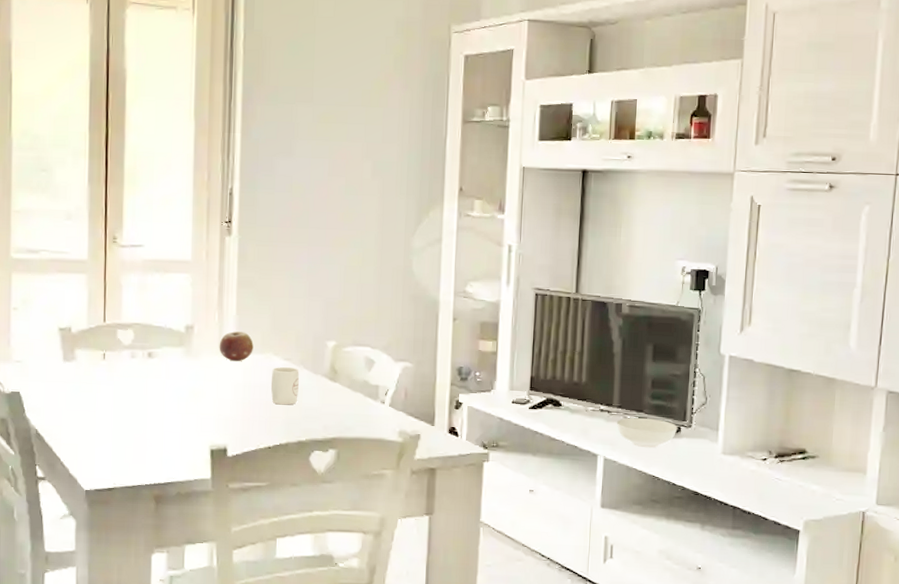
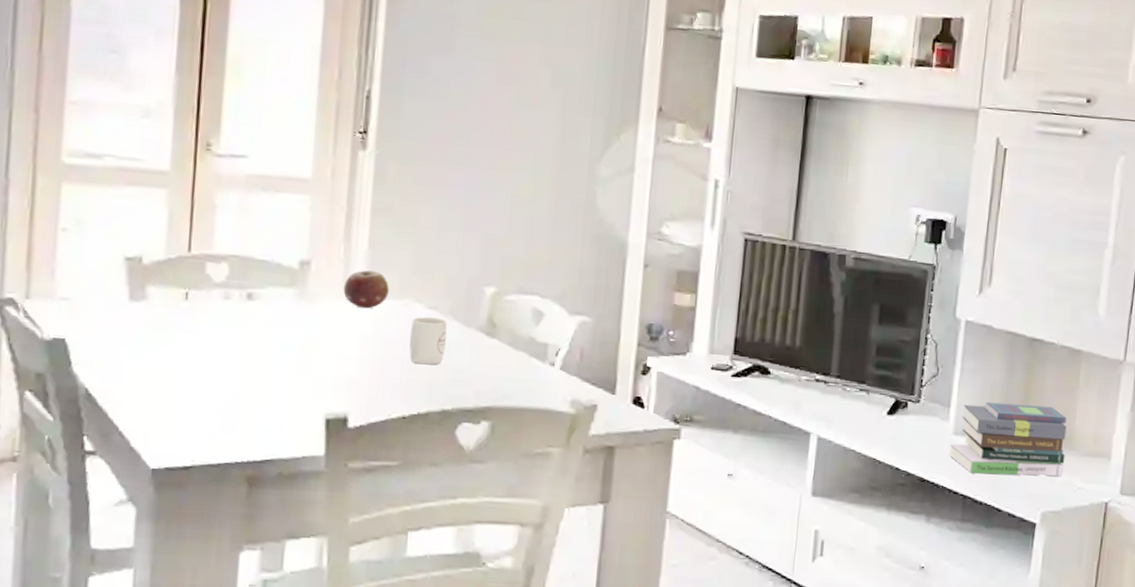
bowl: present [617,418,678,448] -> none [834,390,904,426]
books: none [718,426,824,489] -> present [948,402,1067,476]

